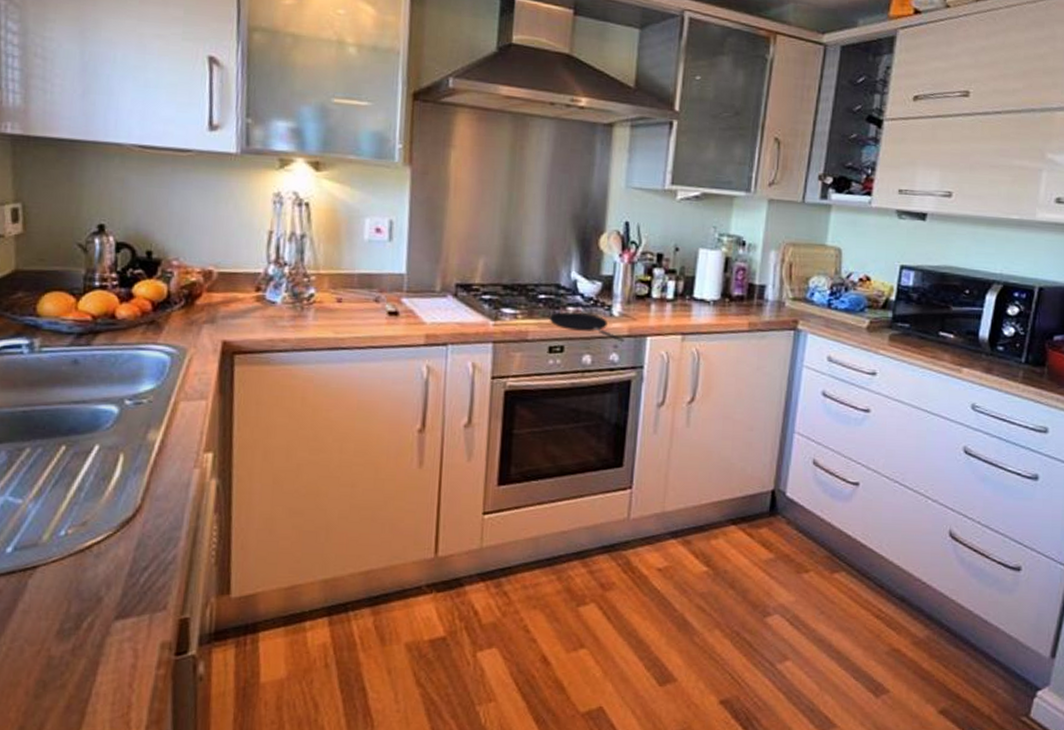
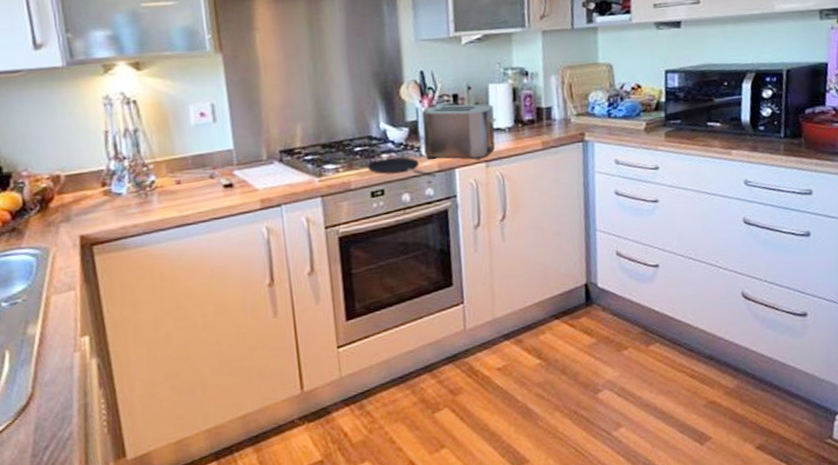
toaster: none [614,262,702,331] -> present [422,104,496,161]

